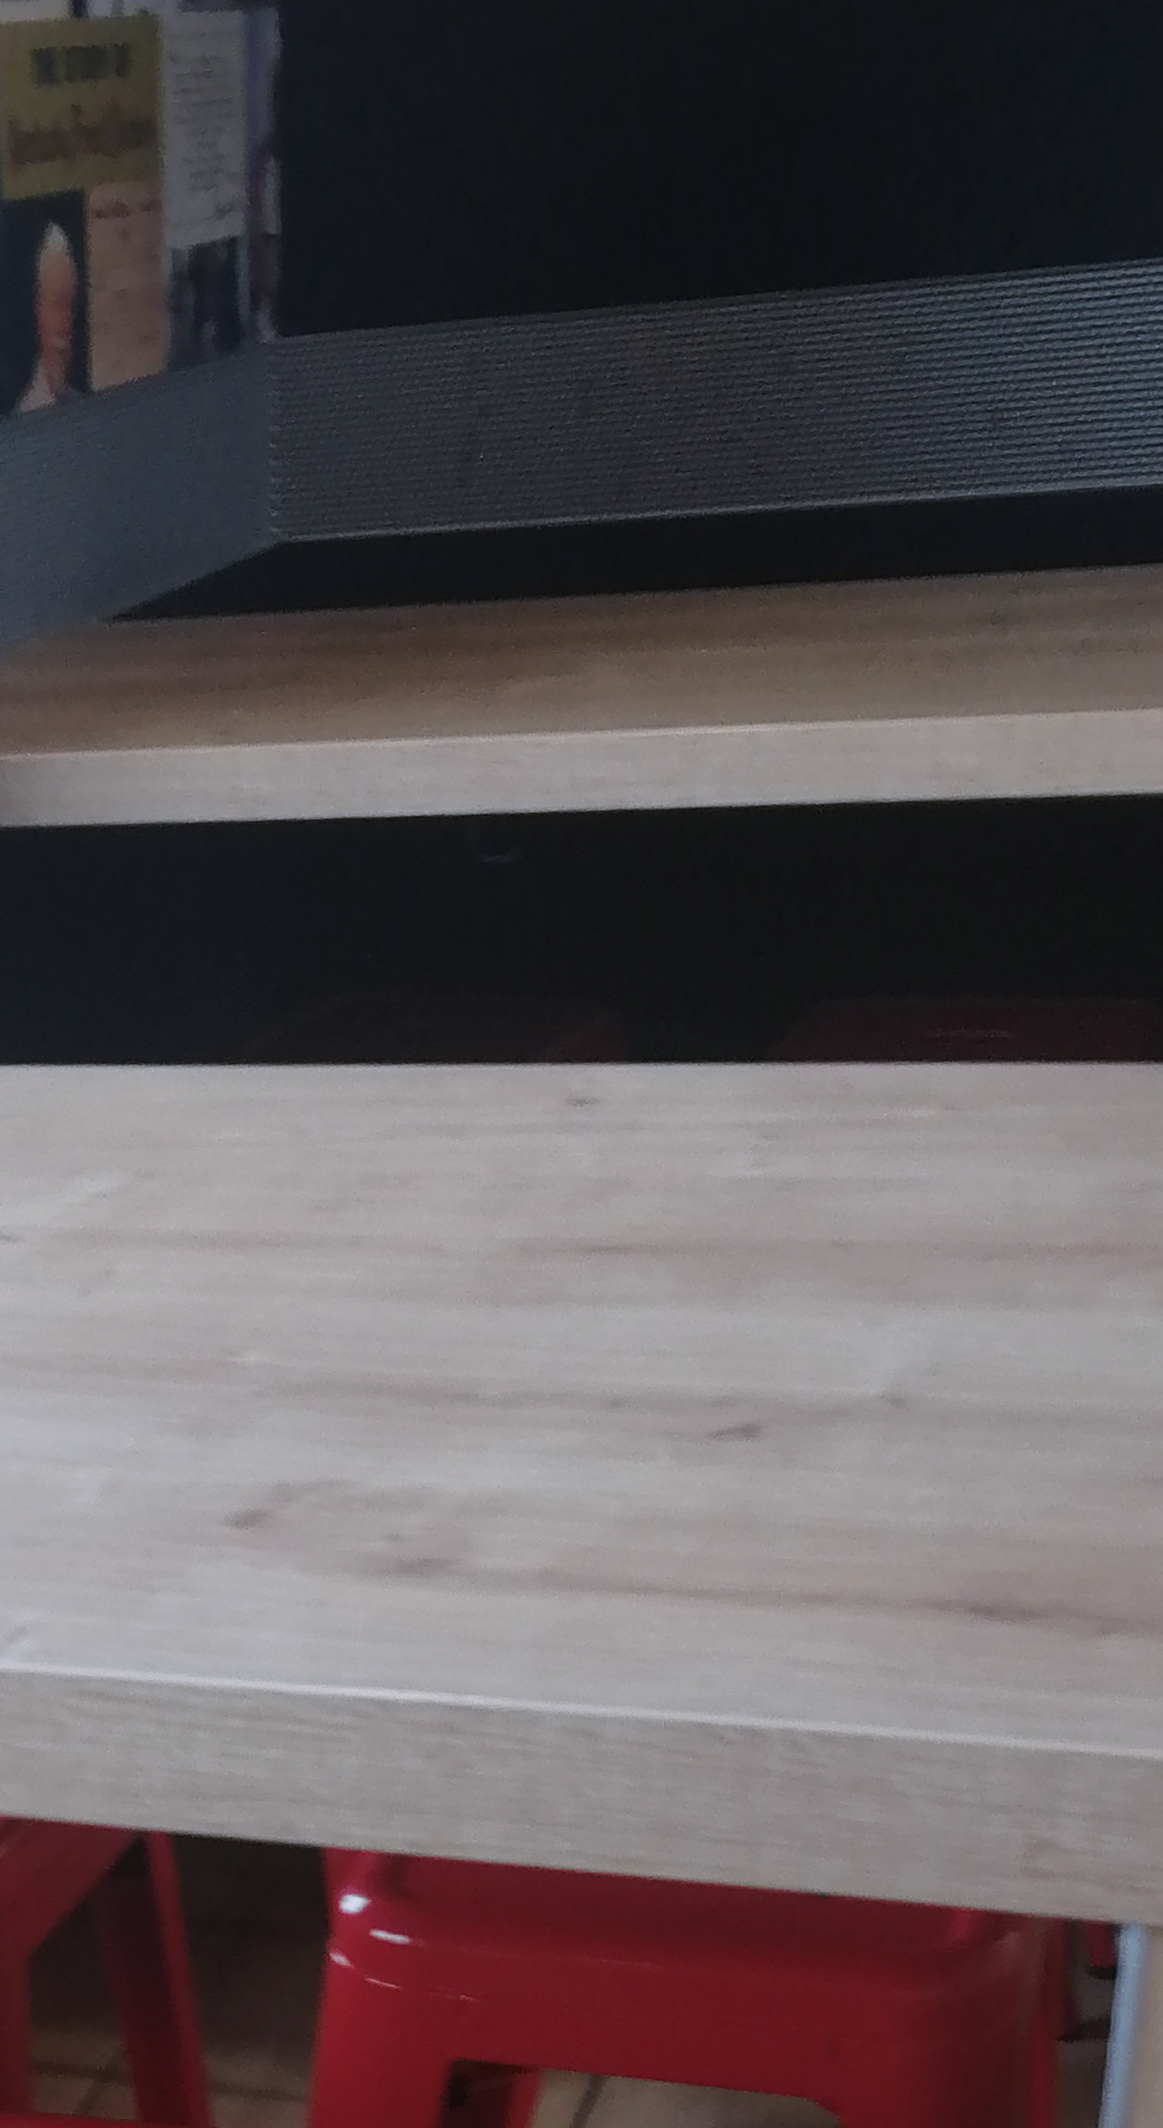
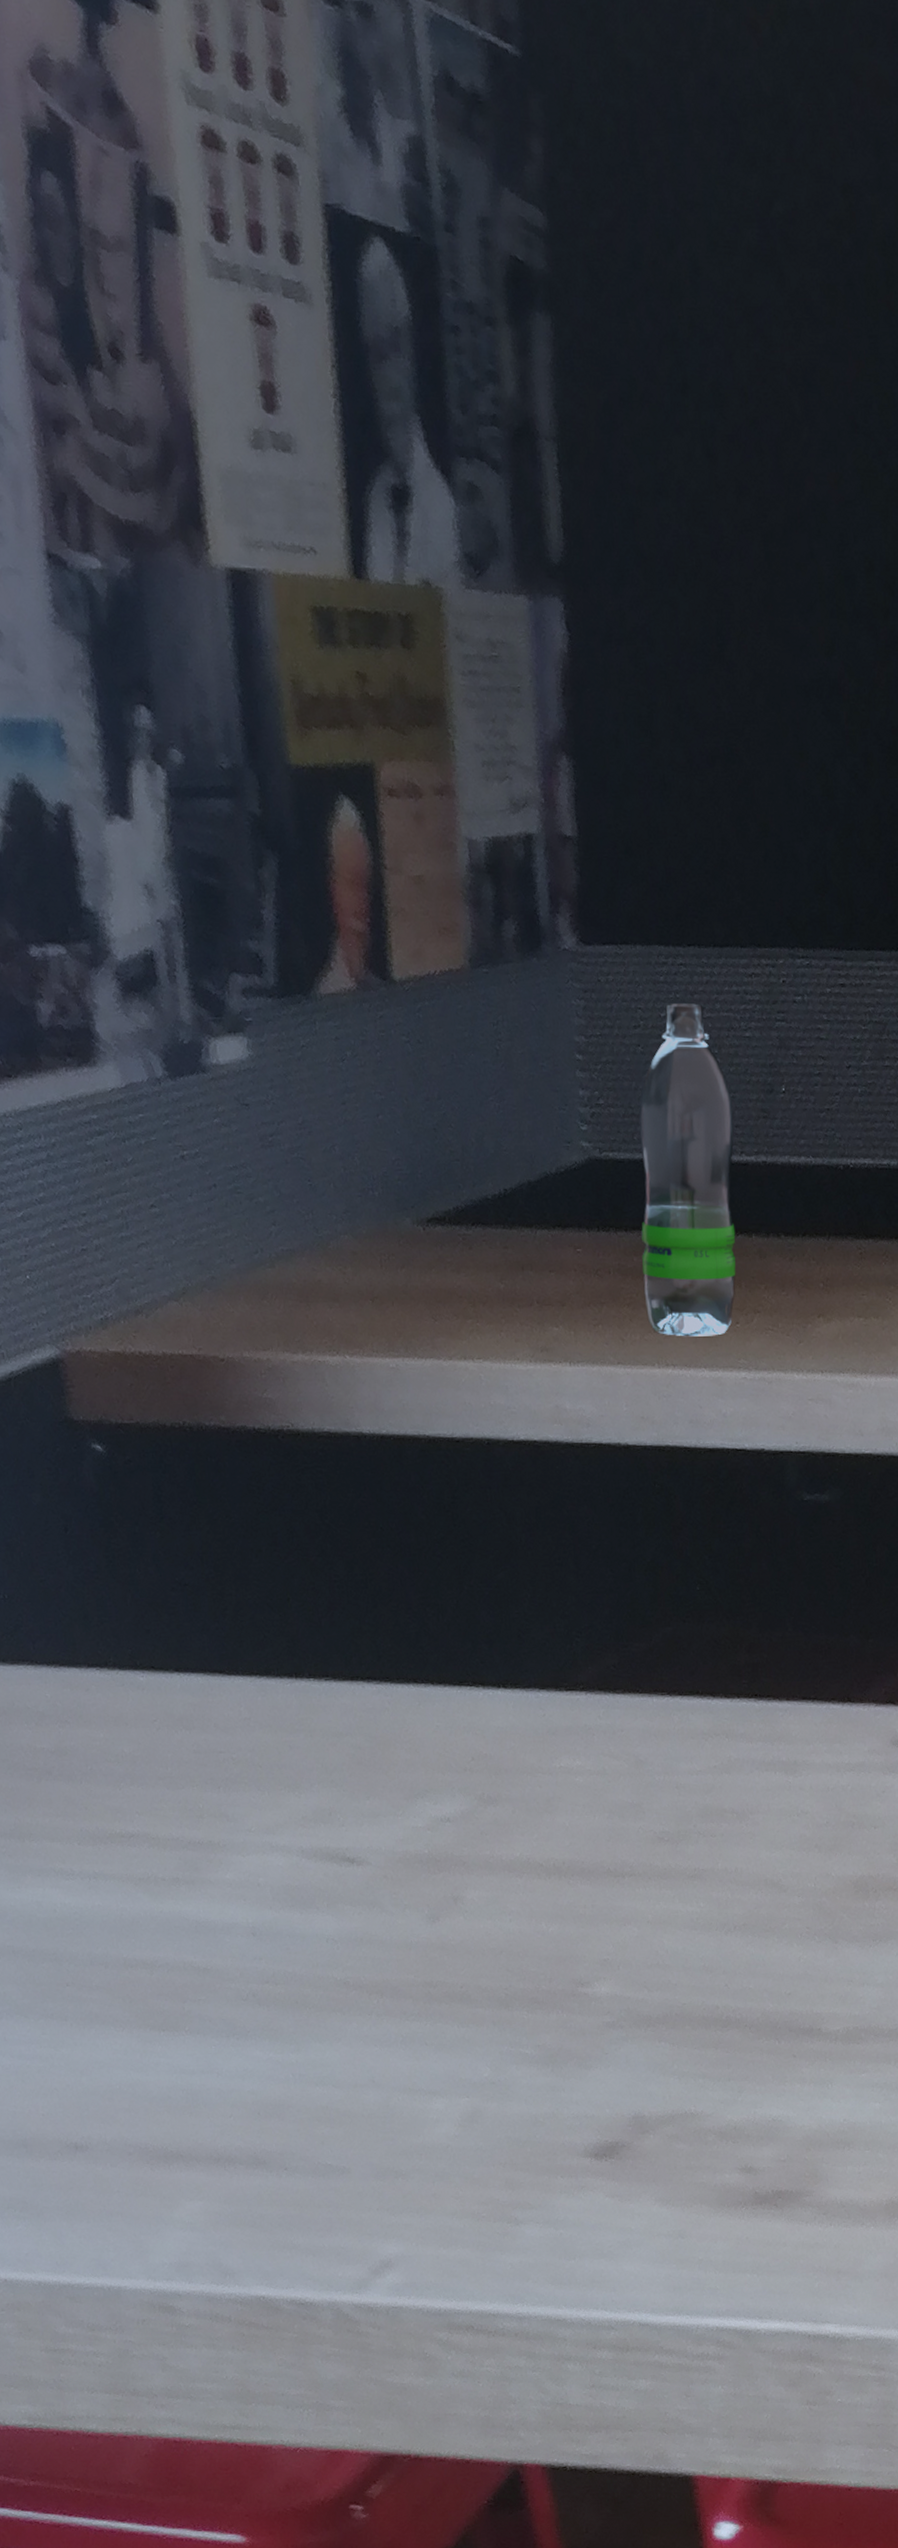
bottle: none [326,381,429,709] -> present [639,1003,736,1337]

